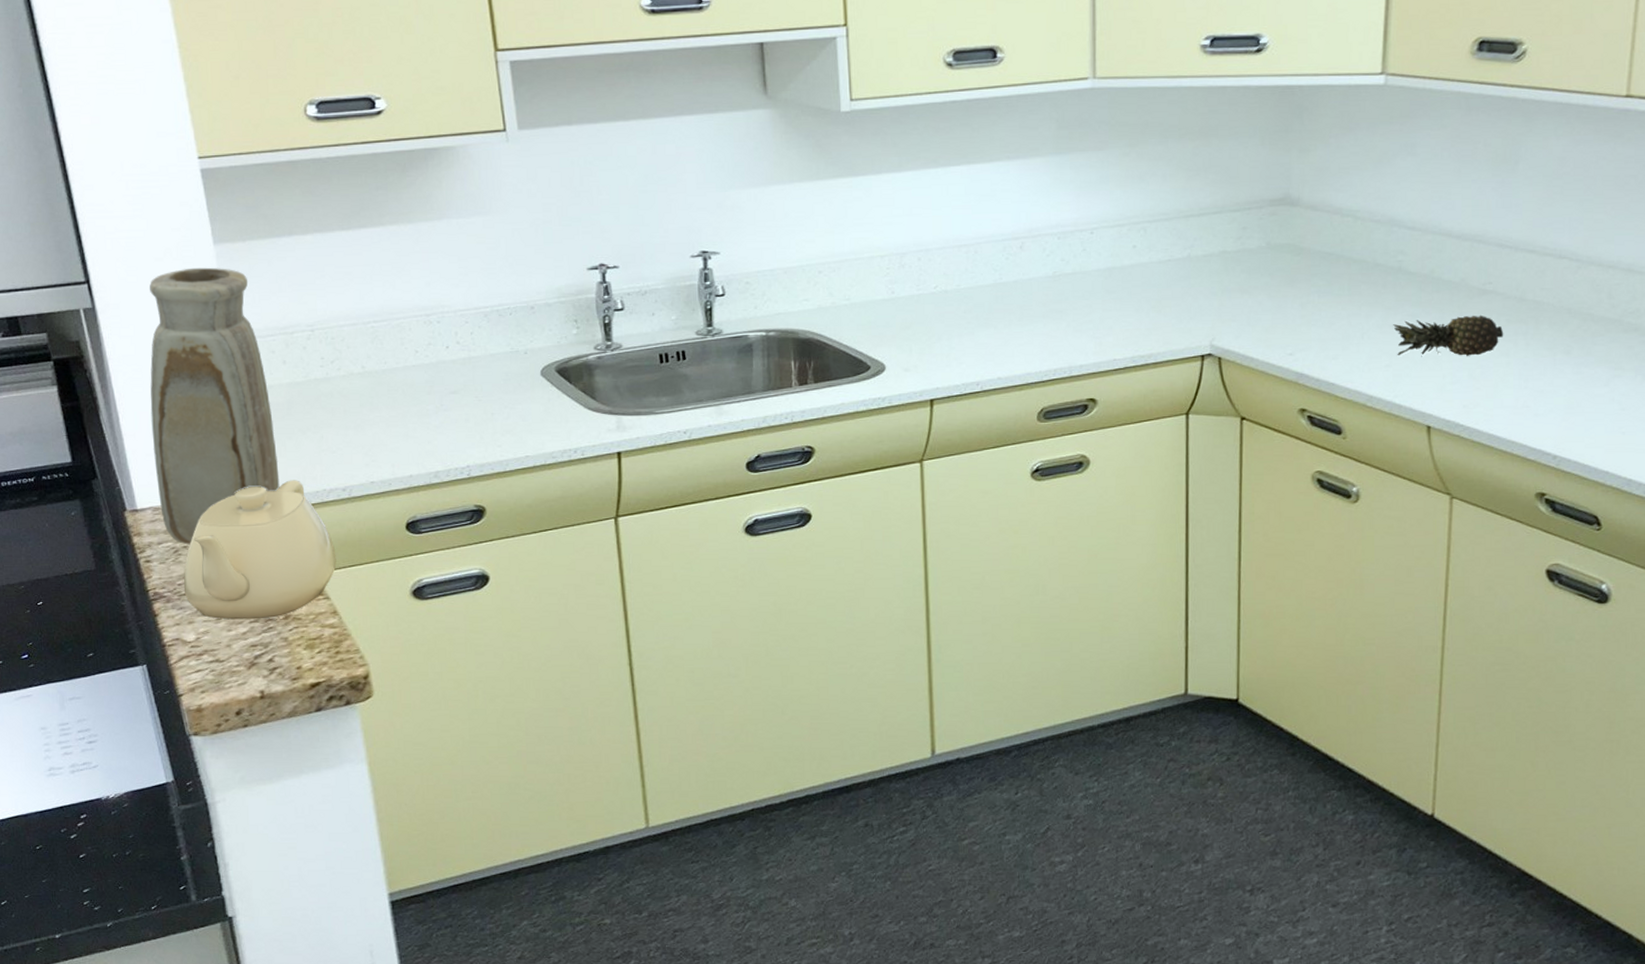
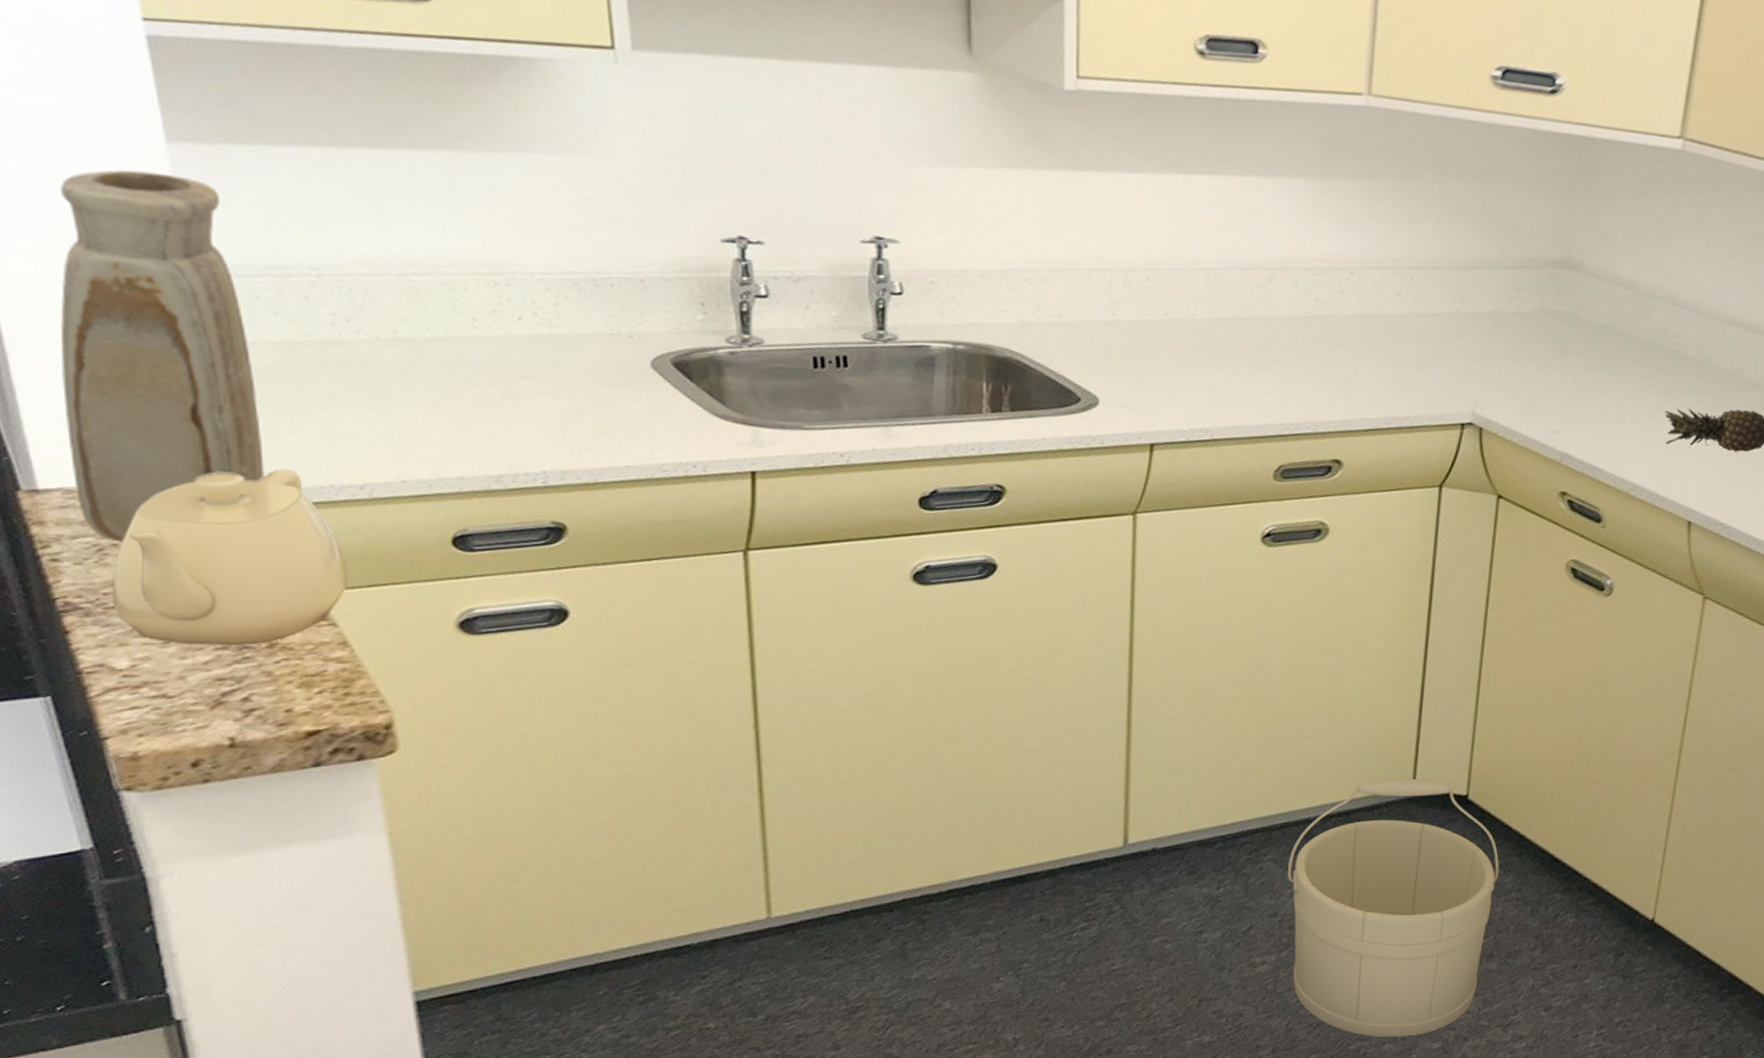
bucket: none [1077,685,1275,933] -> present [1288,778,1499,1037]

